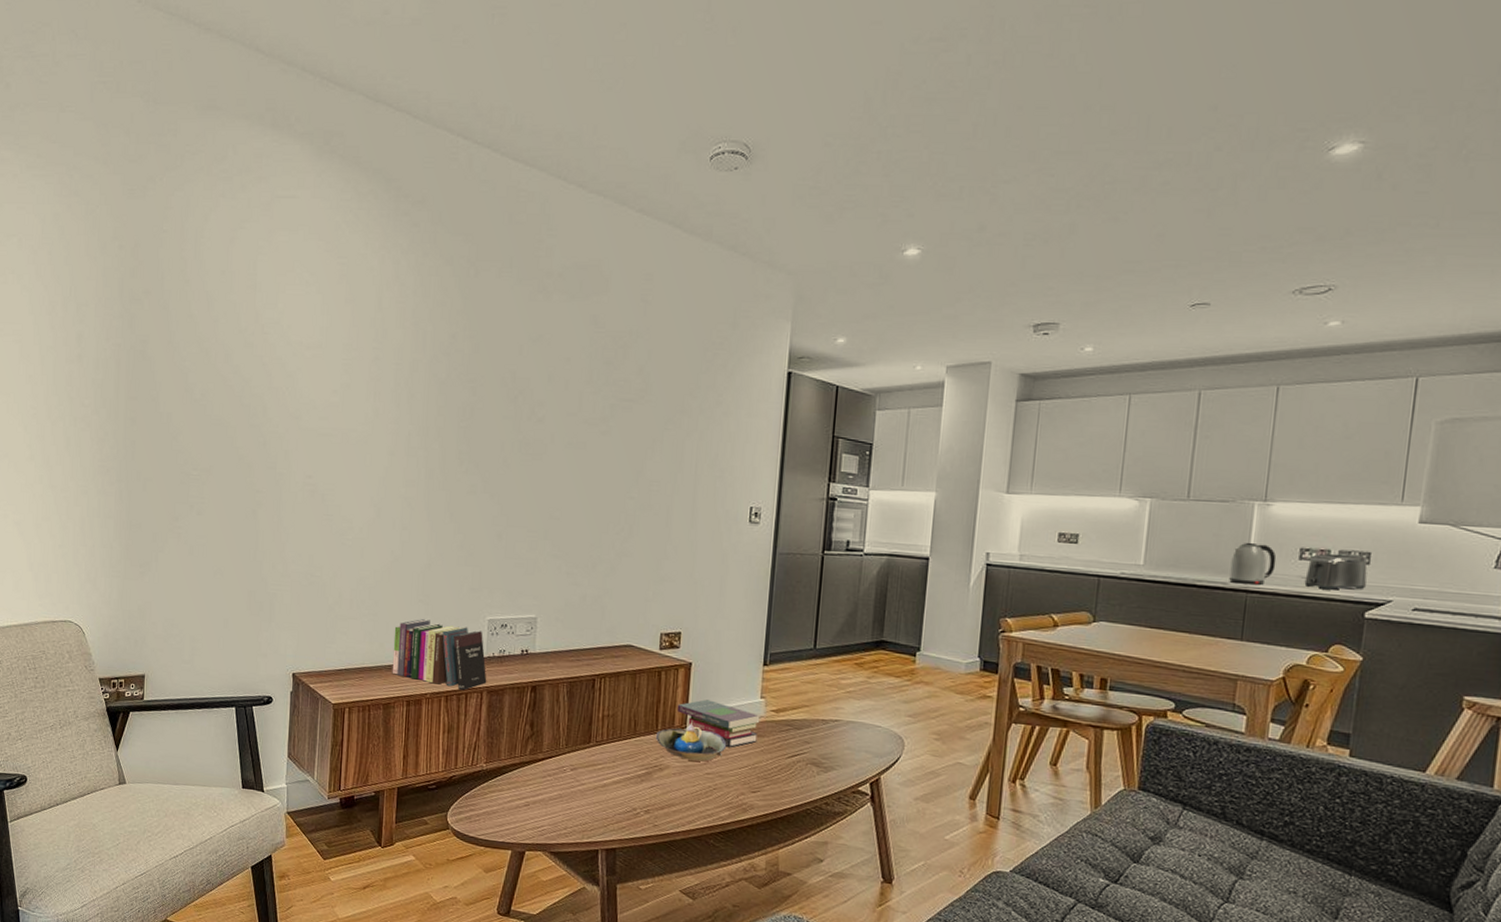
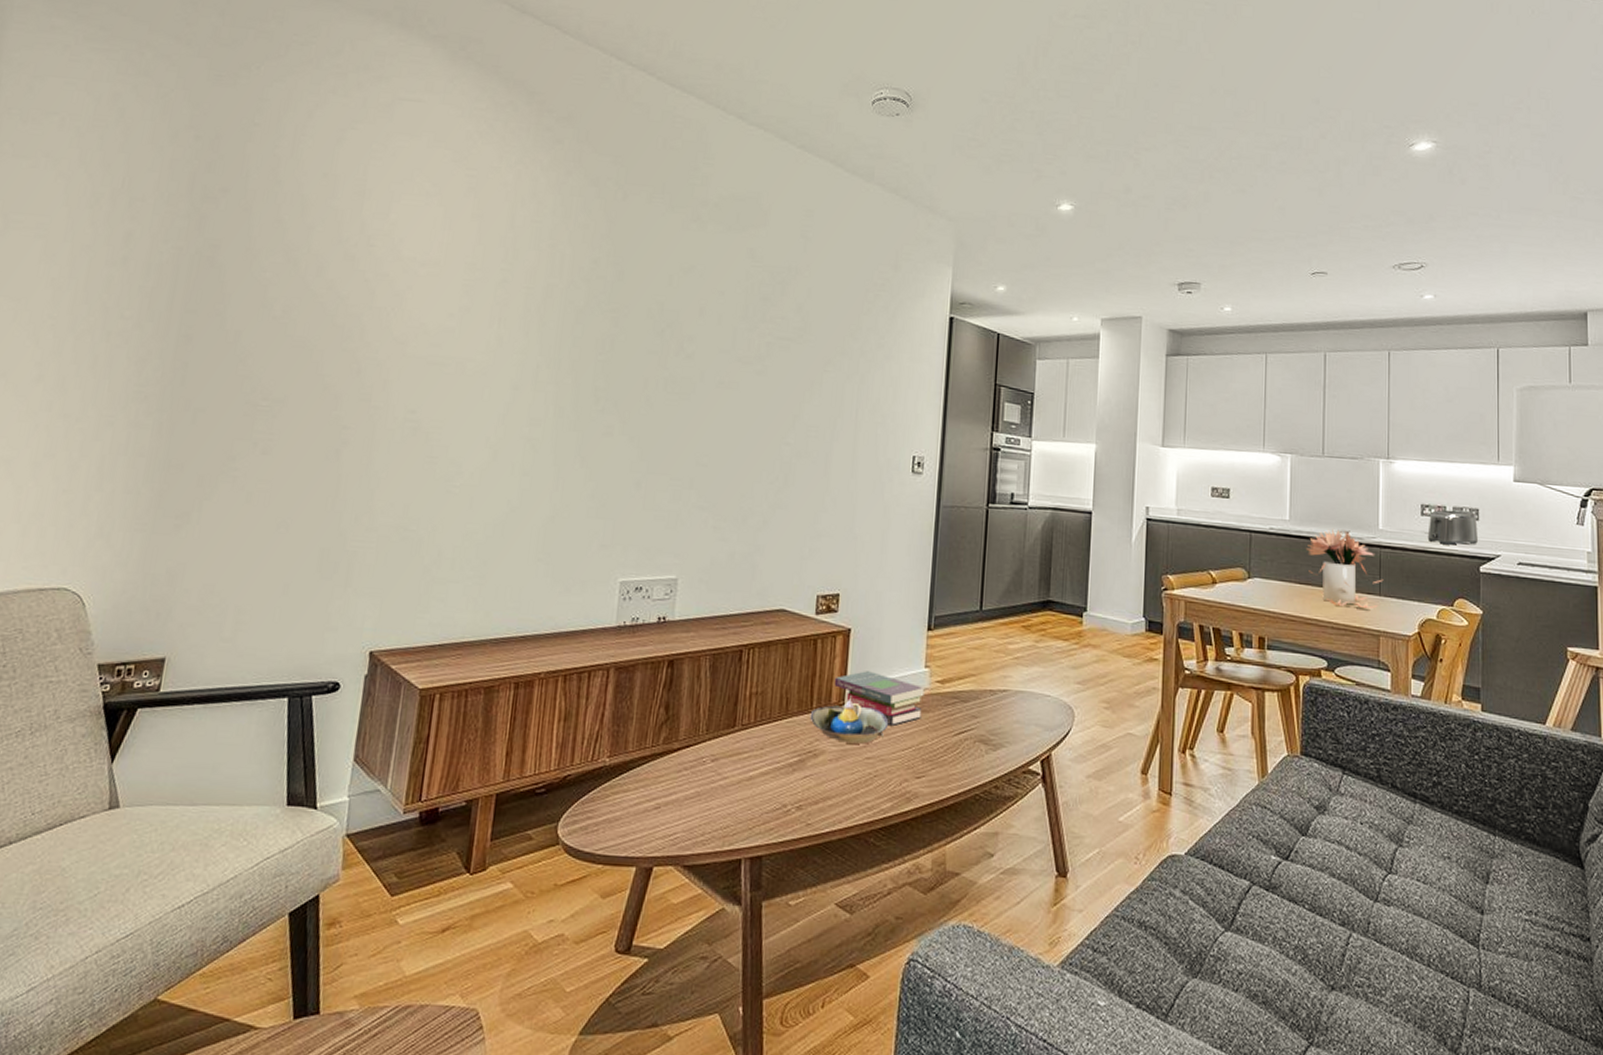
books: present [392,619,487,691] -> none [498,582,616,668]
bouquet: none [1160,572,1248,655] -> present [1306,528,1384,611]
kettle: present [1229,542,1277,585] -> none [1364,498,1402,541]

